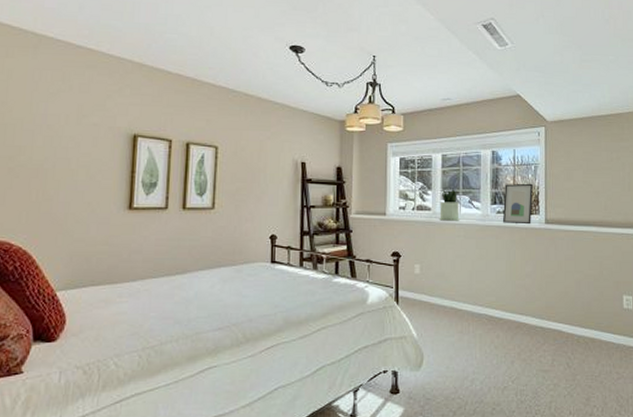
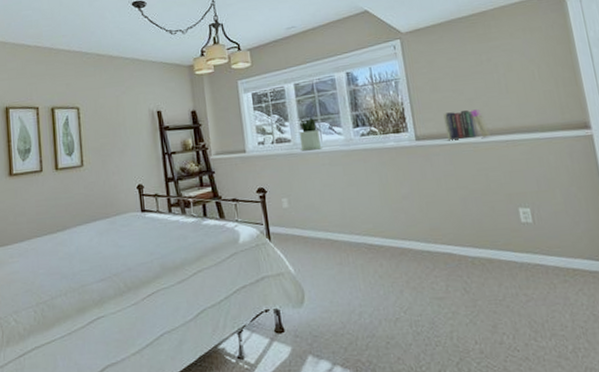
picture frame: present [503,183,534,225] -> none [365,100,400,145]
books: none [572,201,611,228] -> present [443,109,492,141]

